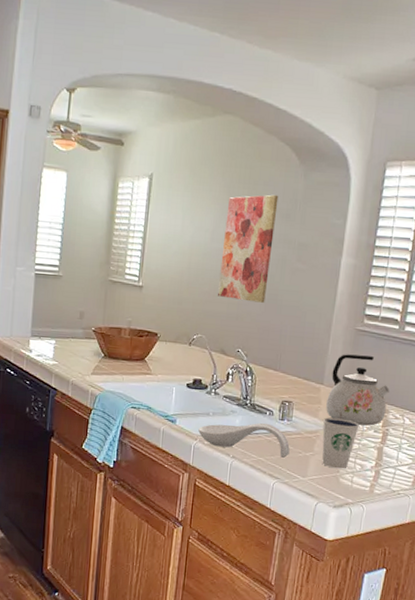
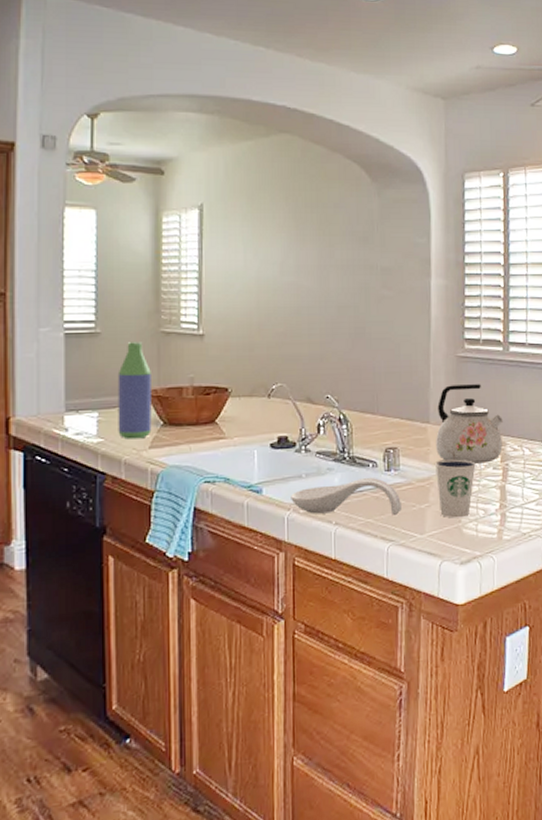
bottle: none [69,286,99,366] -> present [118,342,152,439]
wall art: present [218,194,279,303] -> none [295,217,353,339]

